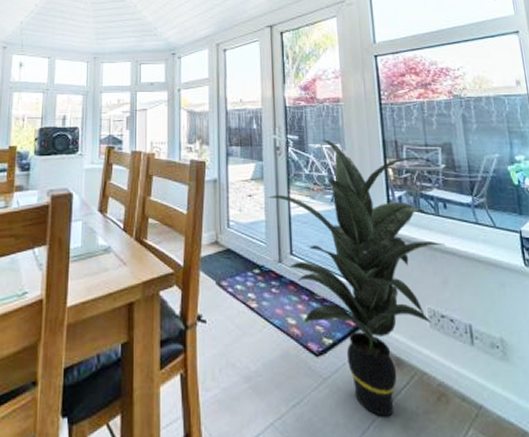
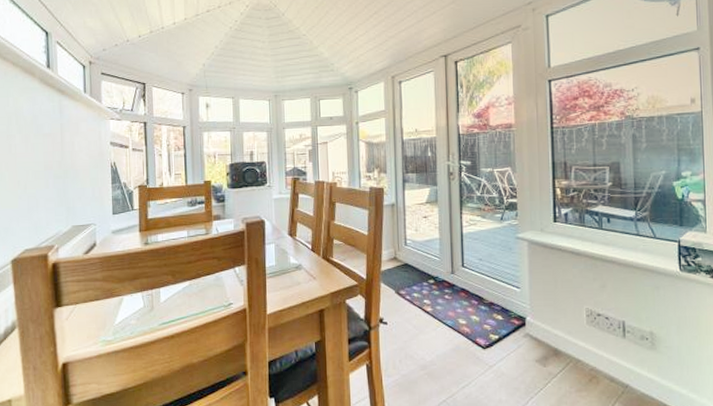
indoor plant: present [267,139,445,417] -> none [441,163,606,395]

